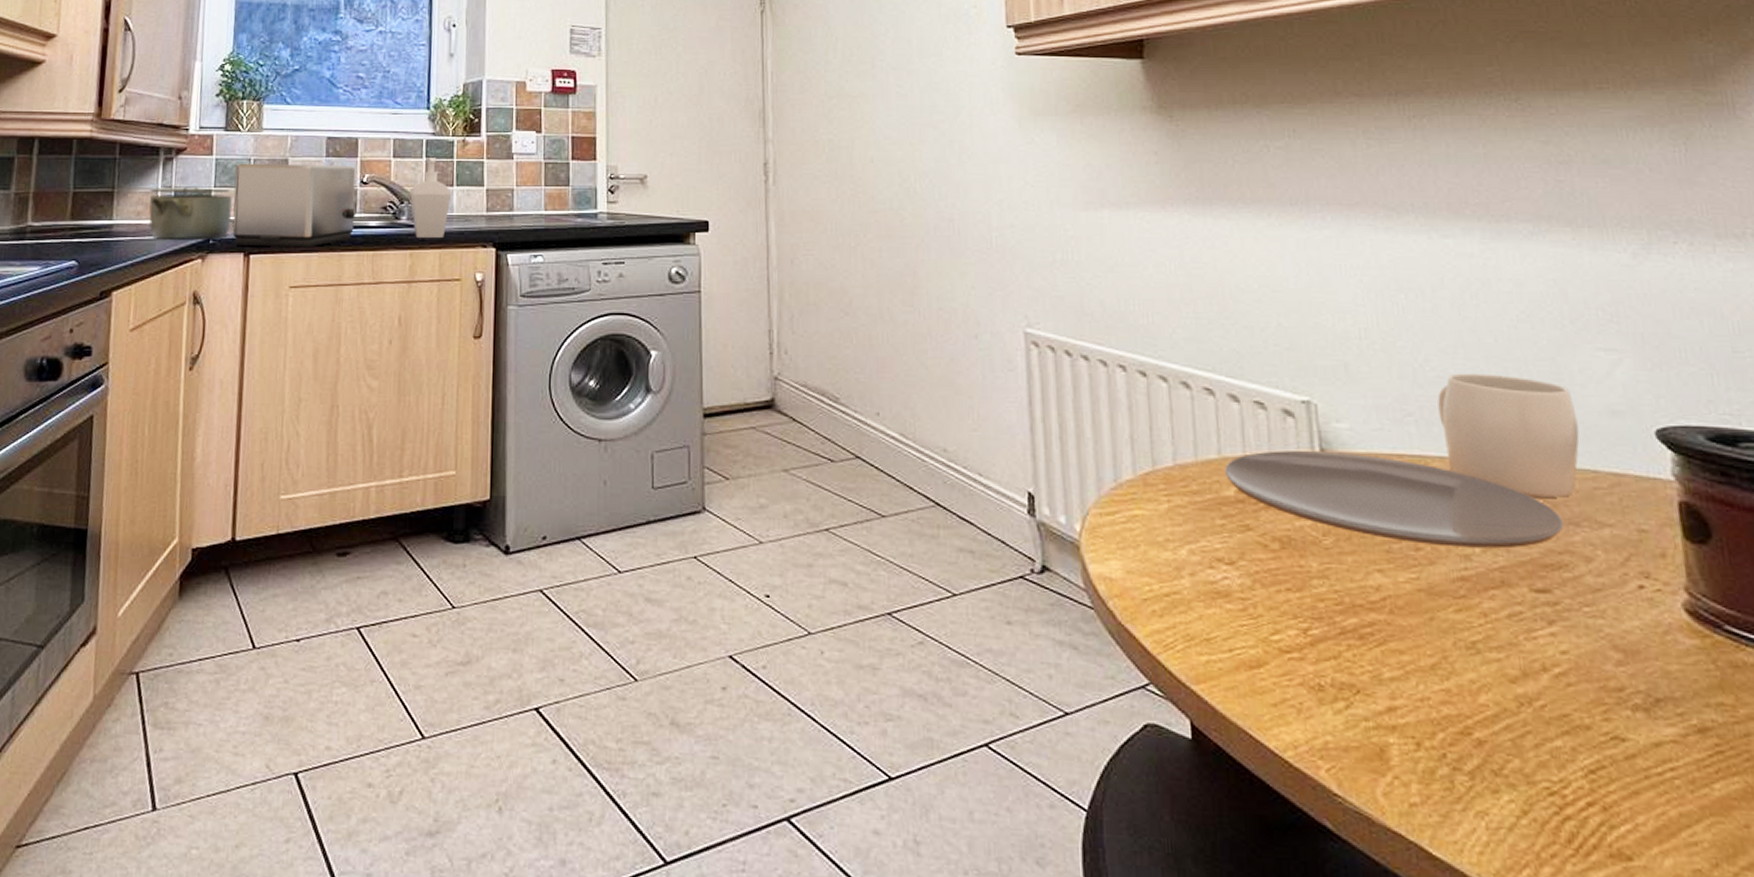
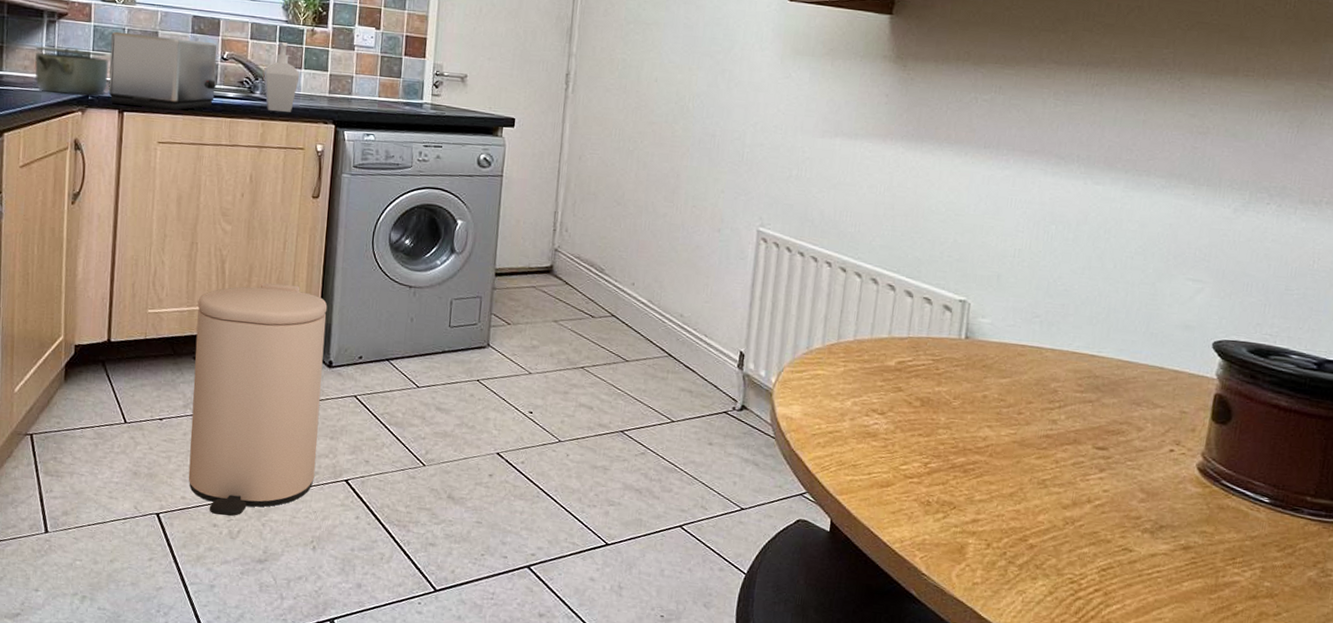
pedal bin: none [334,448,500,771] -> present [188,282,328,516]
plate: present [1225,450,1564,549] -> none [891,335,1130,418]
mug: present [1437,373,1580,498] -> none [1057,288,1160,385]

